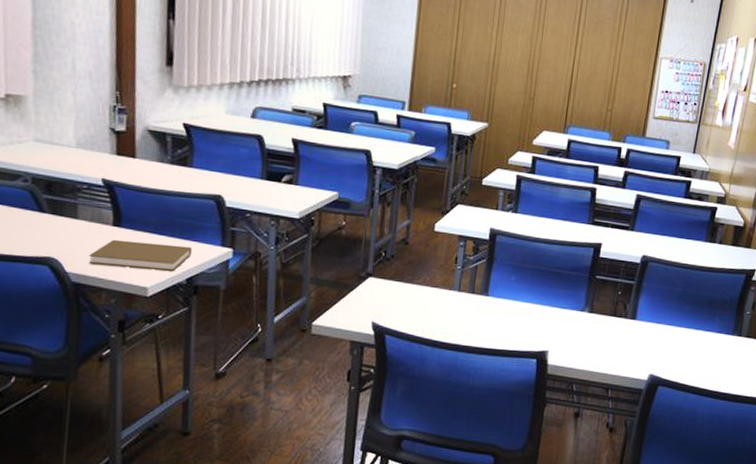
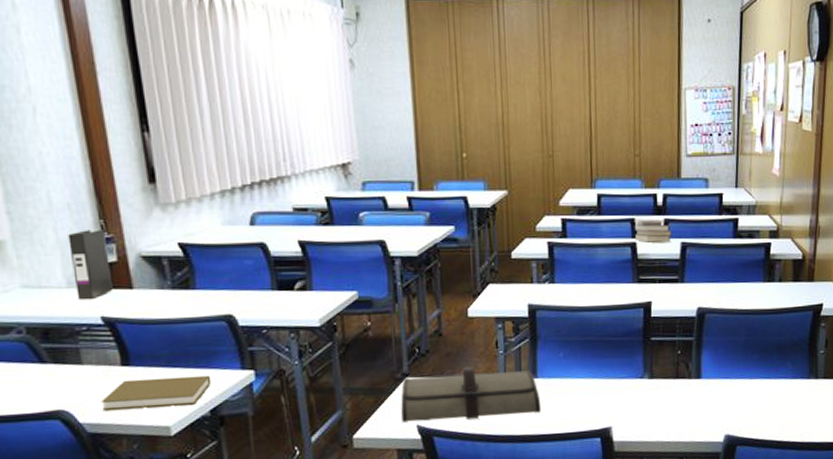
binder: none [83,98,119,162] -> present [68,229,114,301]
tool roll: none [359,276,488,328] -> present [401,367,541,423]
books: none [595,167,630,192] -> present [634,219,672,243]

